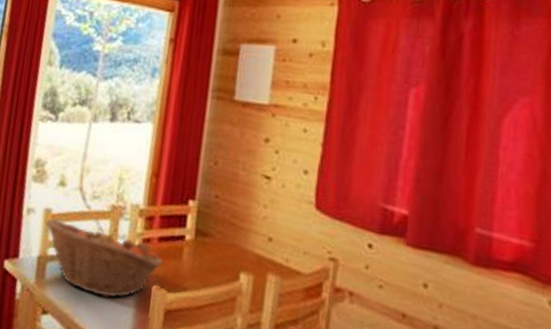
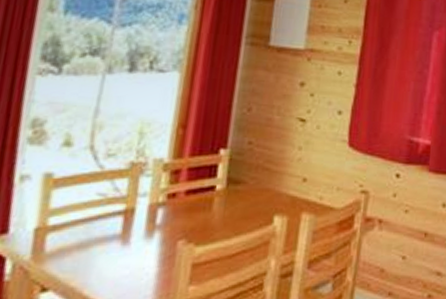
fruit basket: present [44,218,164,298] -> none [44,183,191,261]

